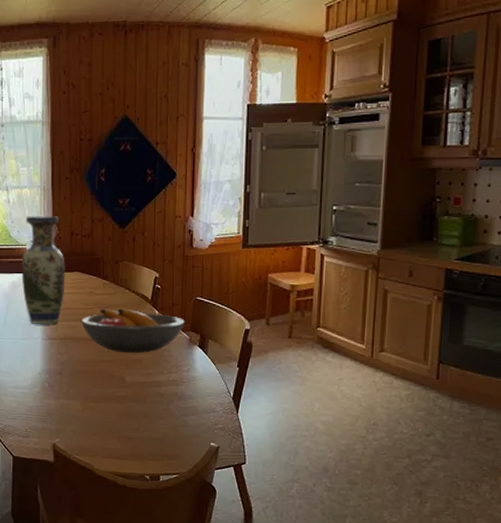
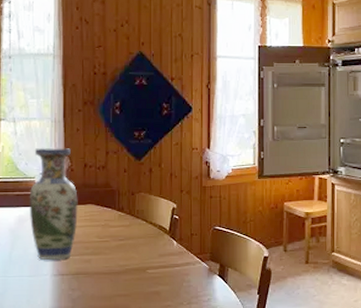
fruit bowl: present [80,308,186,354] -> none [94,240,205,286]

